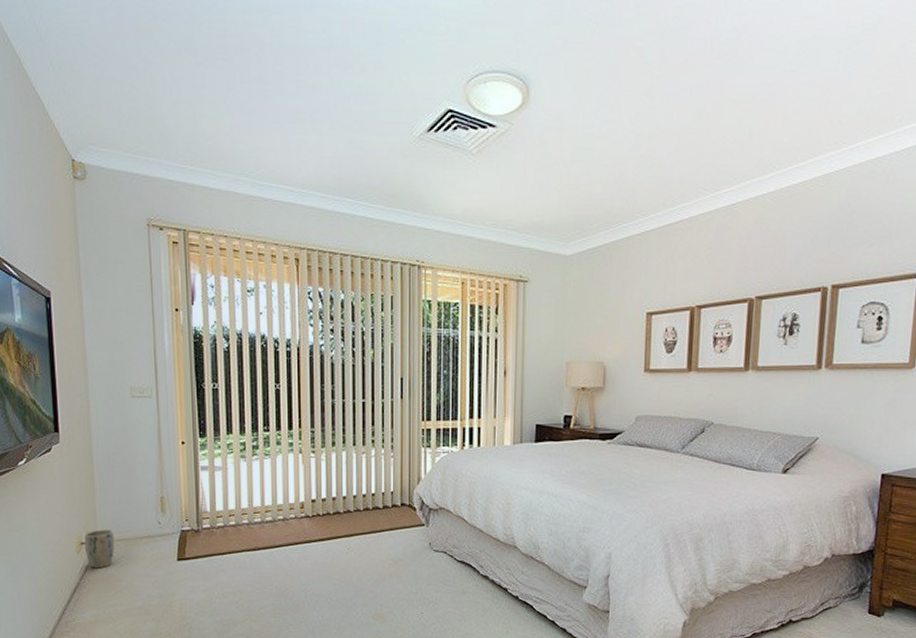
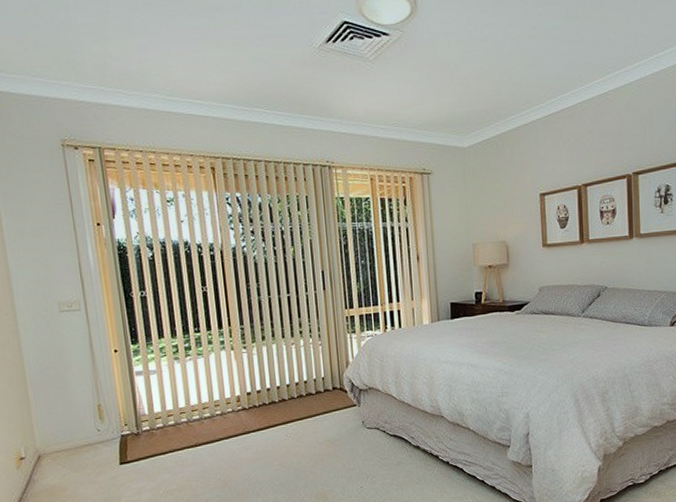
plant pot: present [84,529,115,569] -> none [22,442,56,482]

